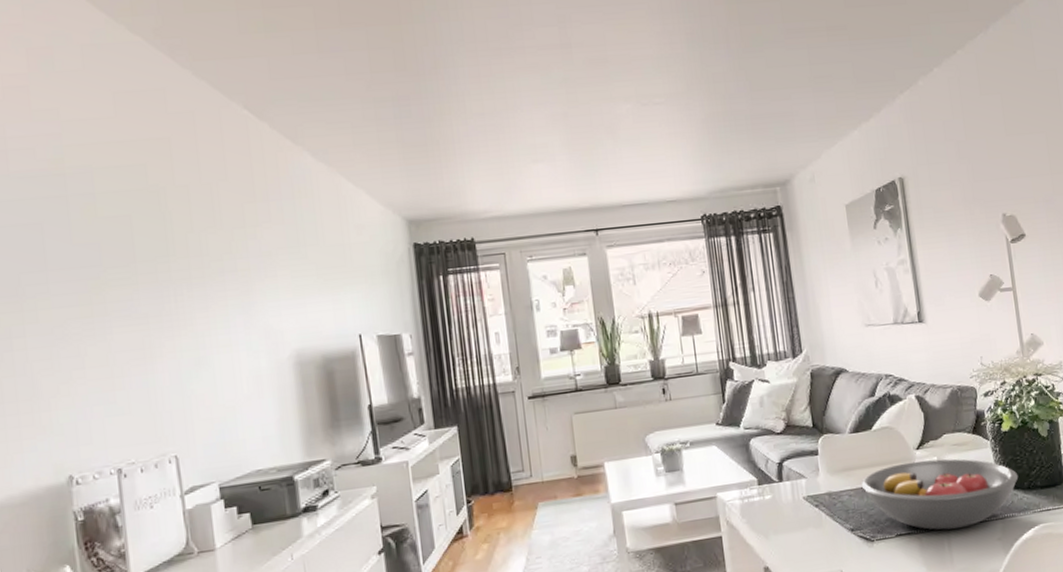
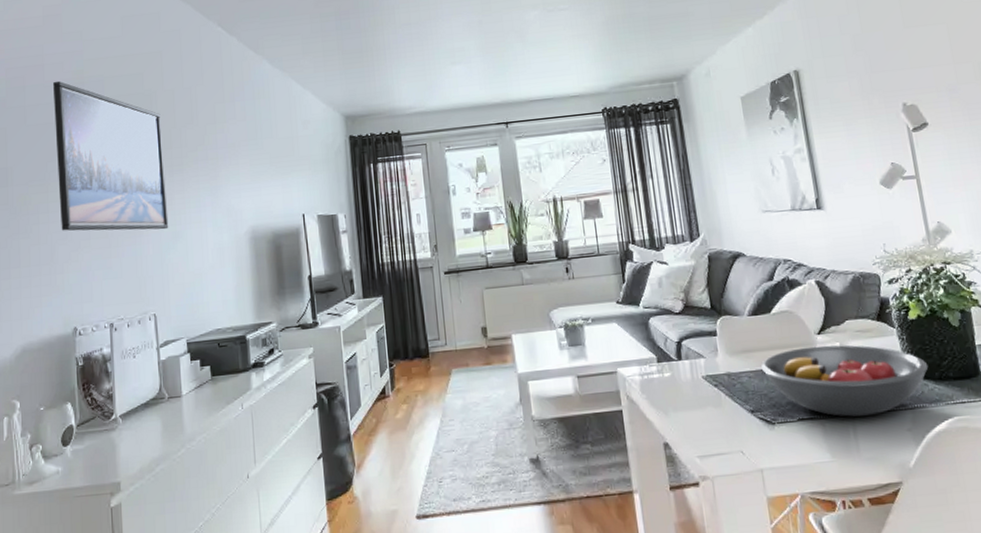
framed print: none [21,171,190,359] -> present [52,80,169,231]

